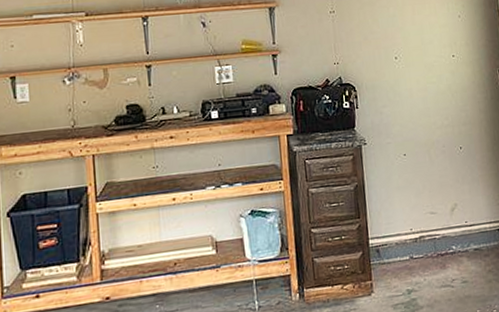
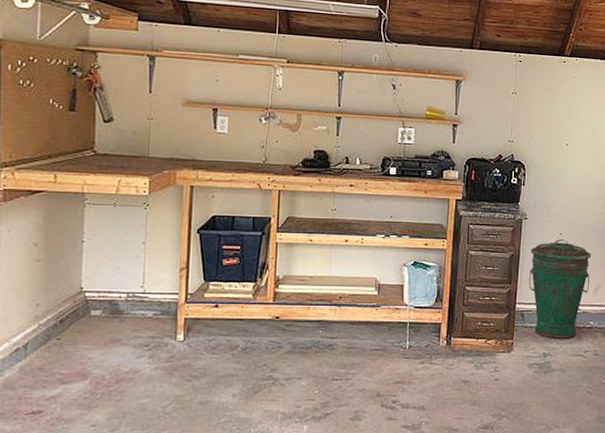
trash can: none [375,160,445,272] -> present [529,239,591,339]

